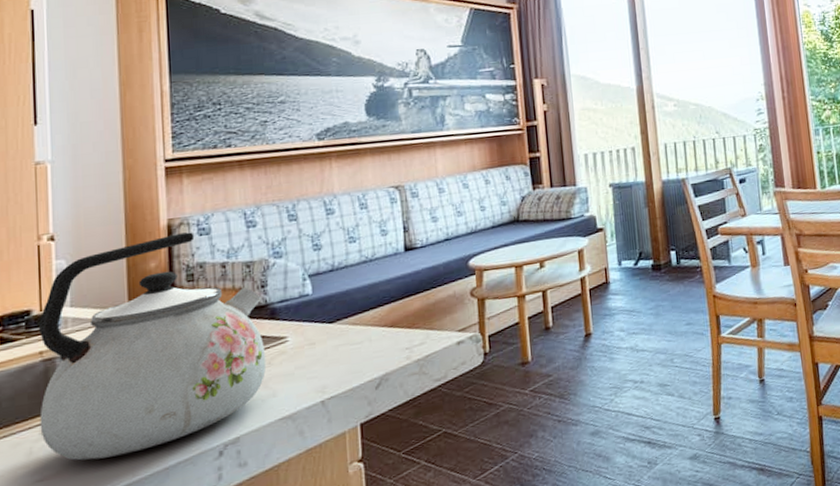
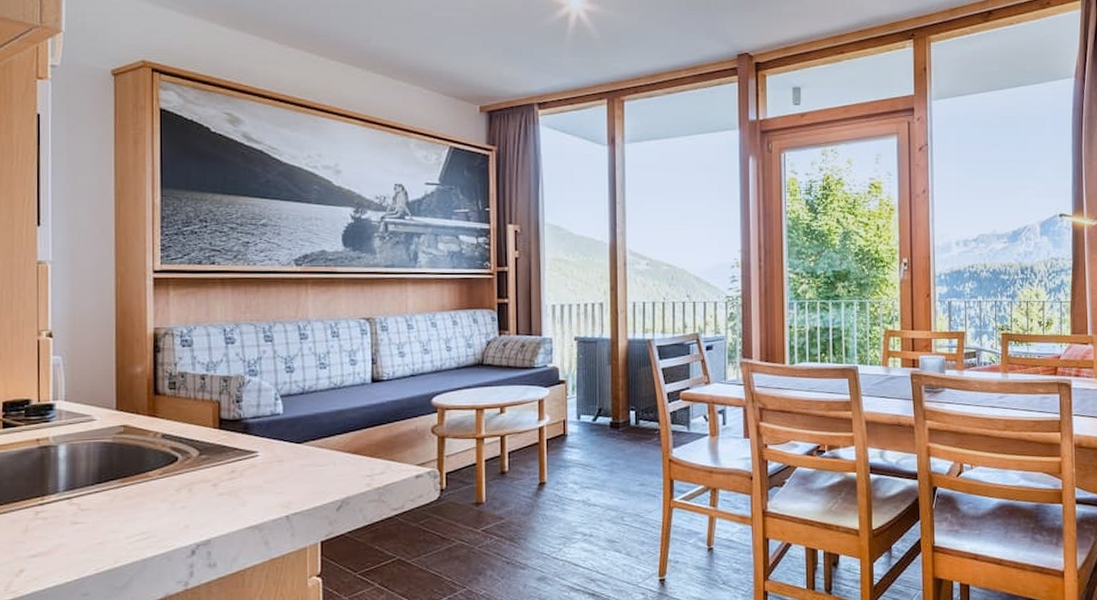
kettle: present [39,232,267,461] -> none [35,342,238,544]

